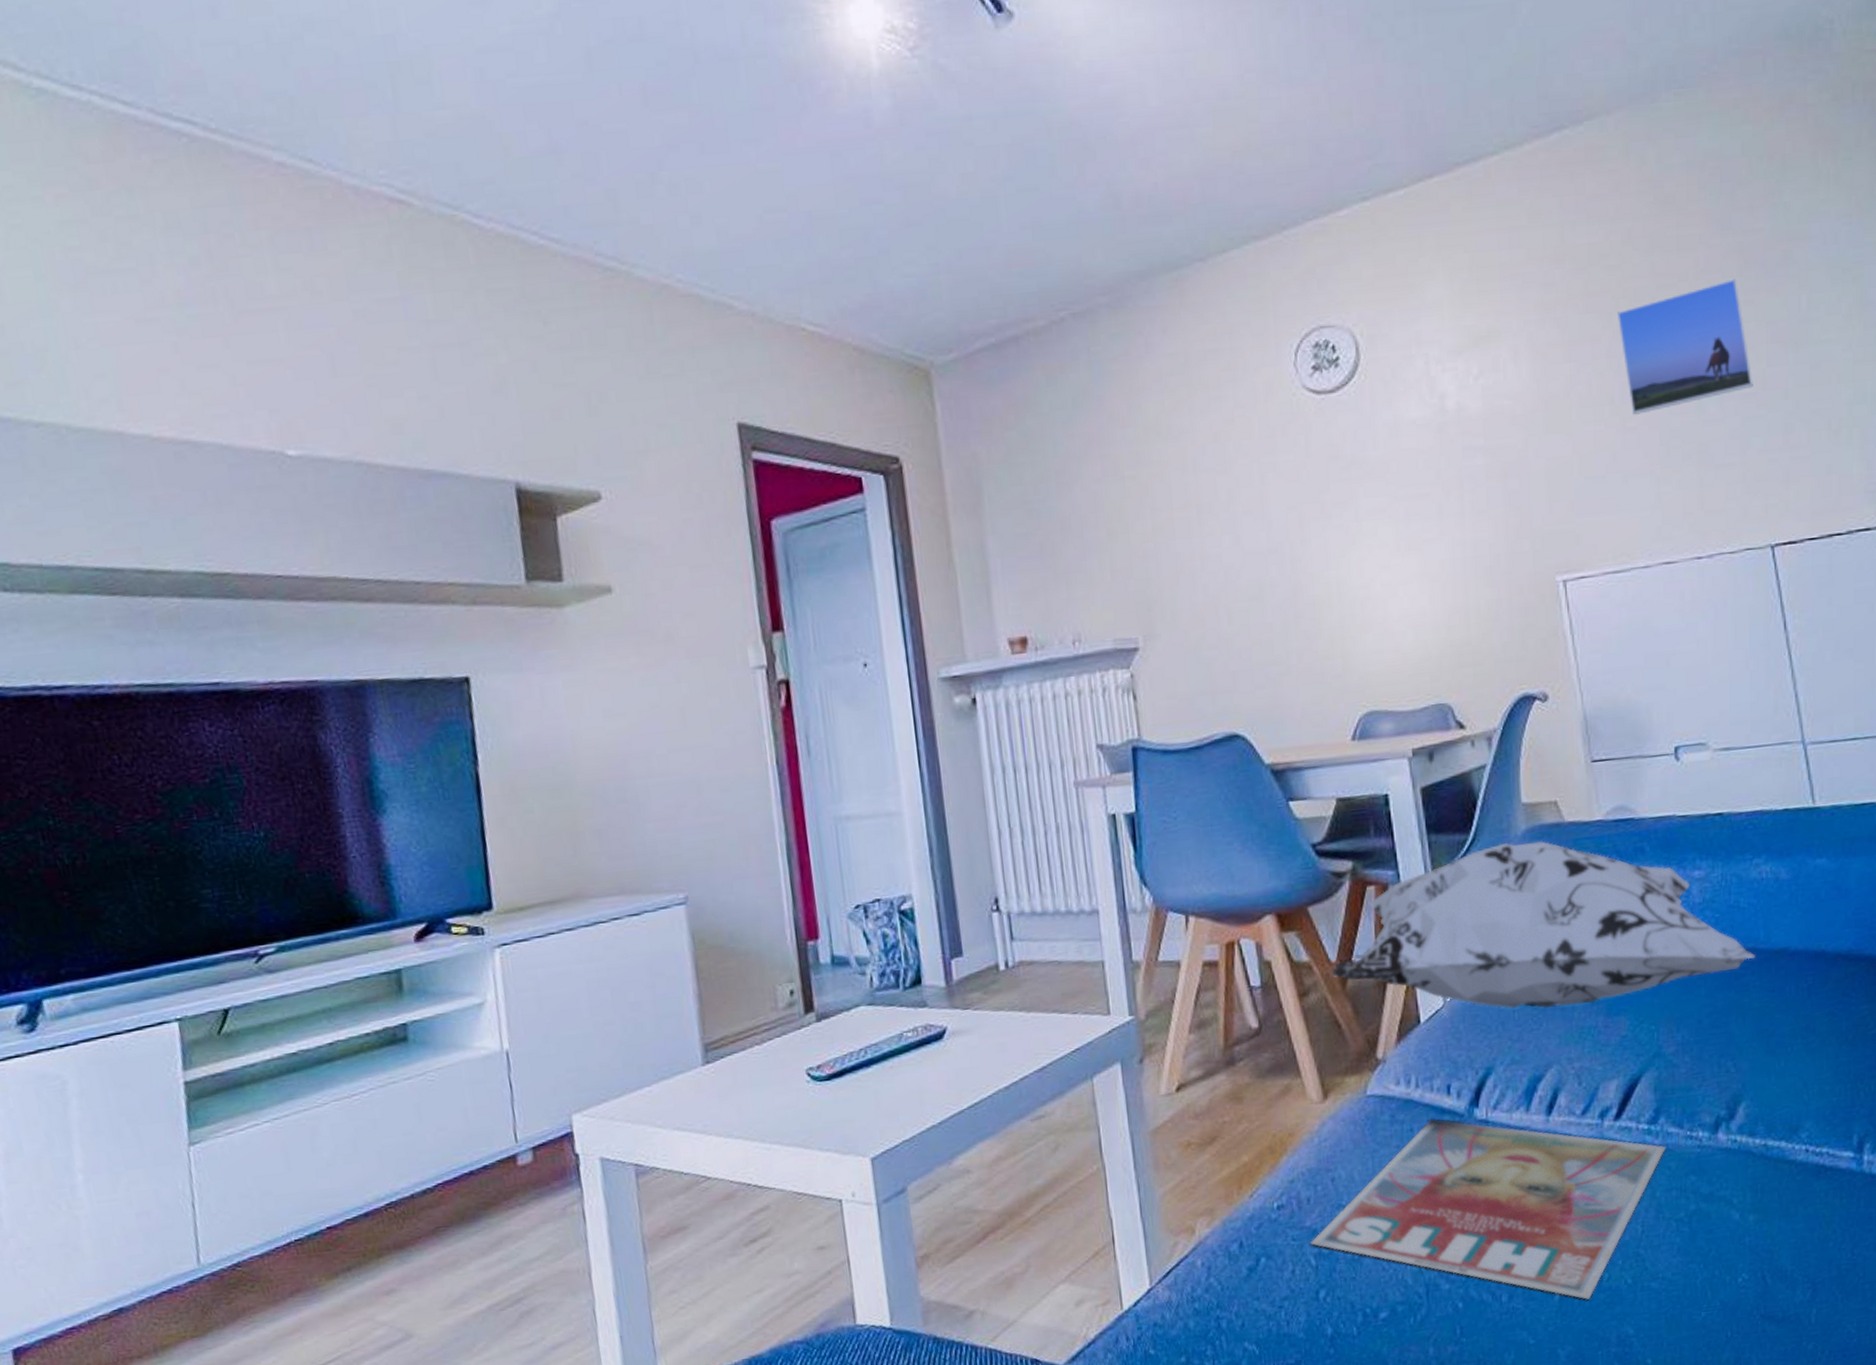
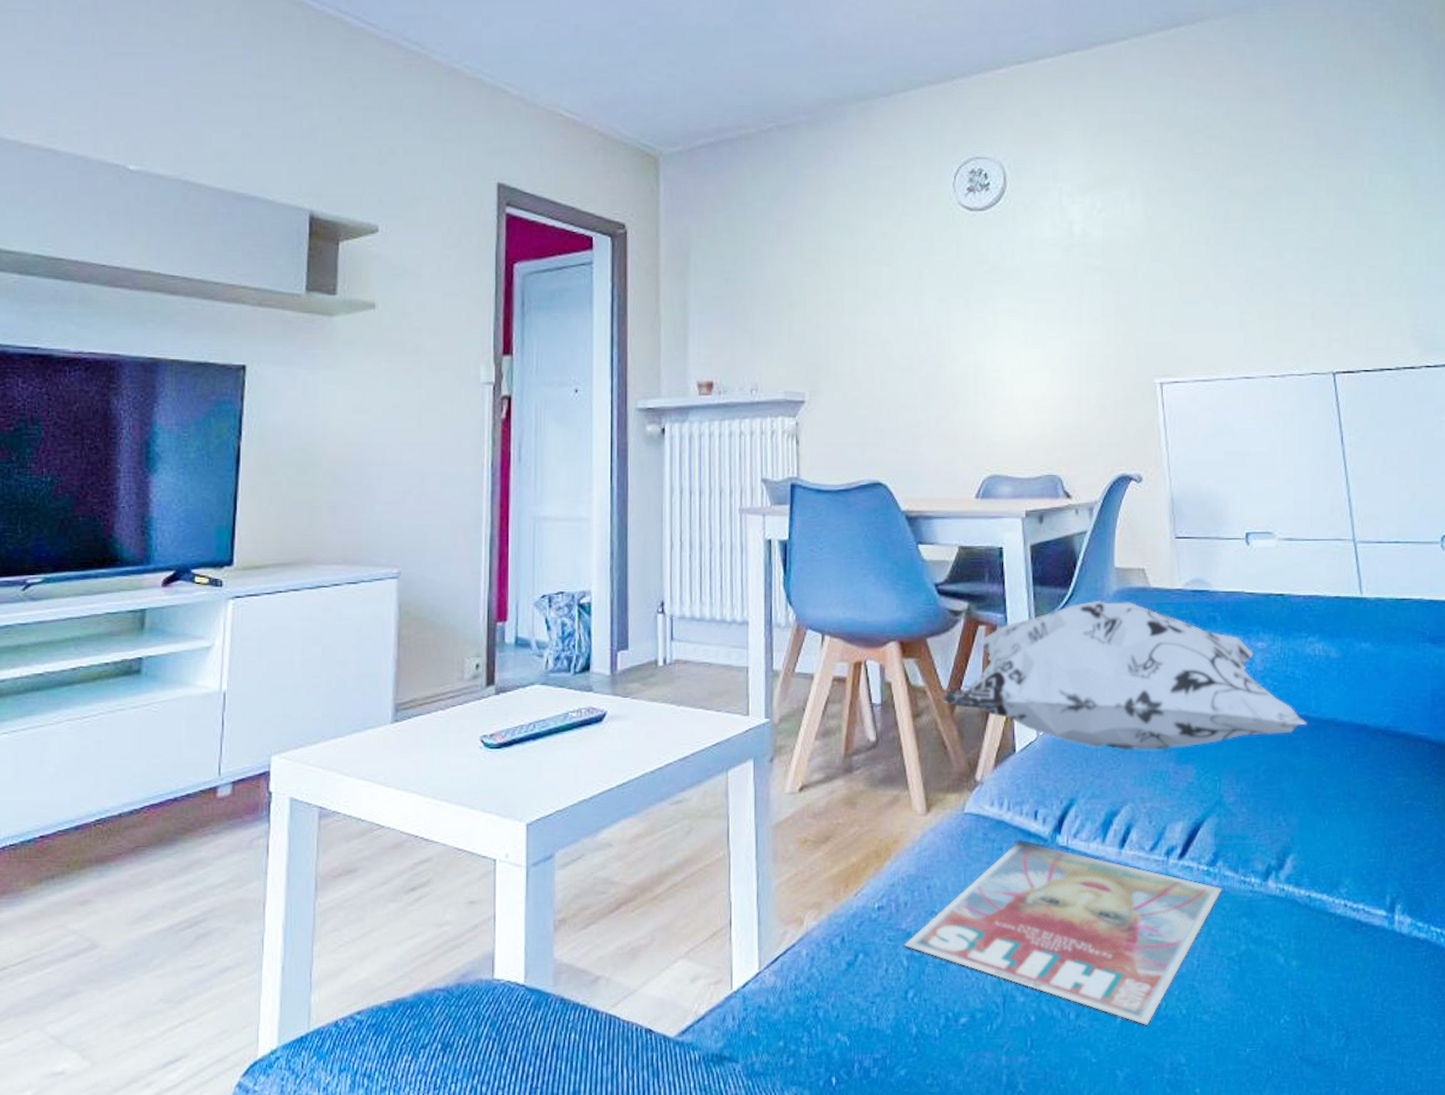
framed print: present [1616,279,1753,415] -> none [1215,156,1323,255]

